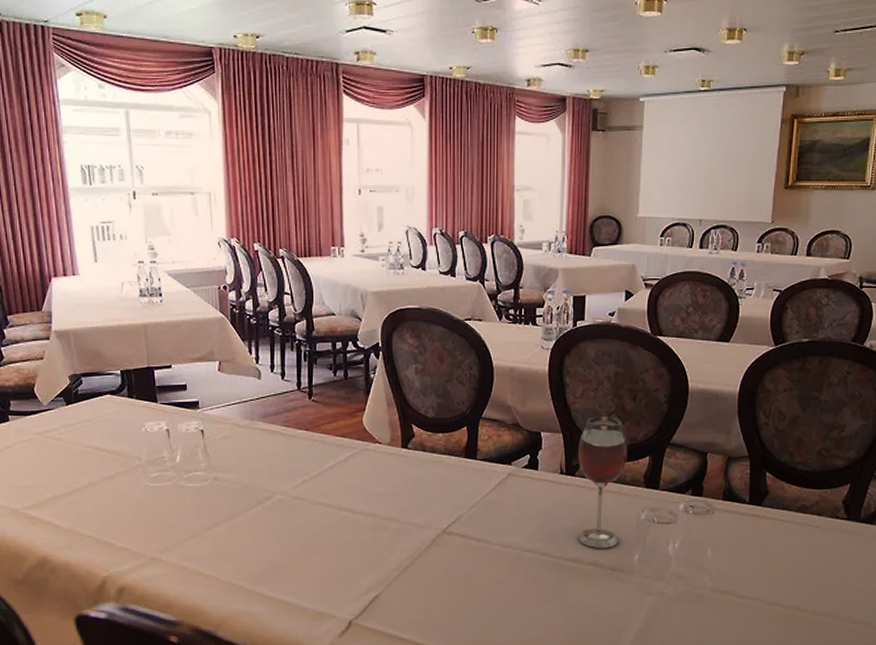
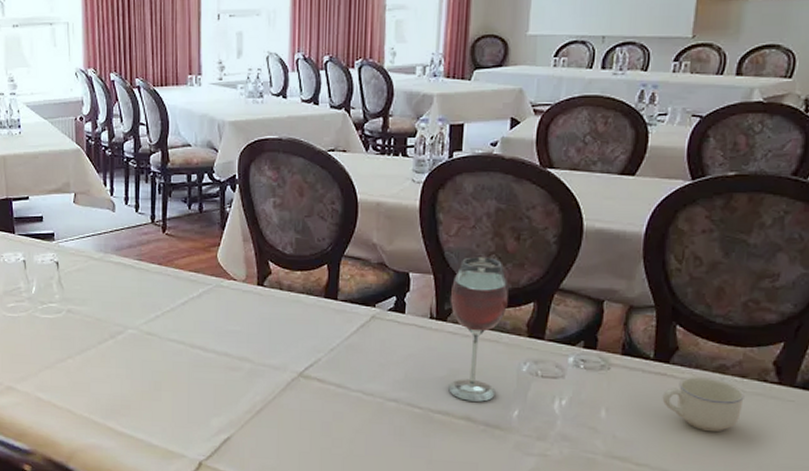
cup: none [757,517,821,564] -> present [662,377,745,432]

